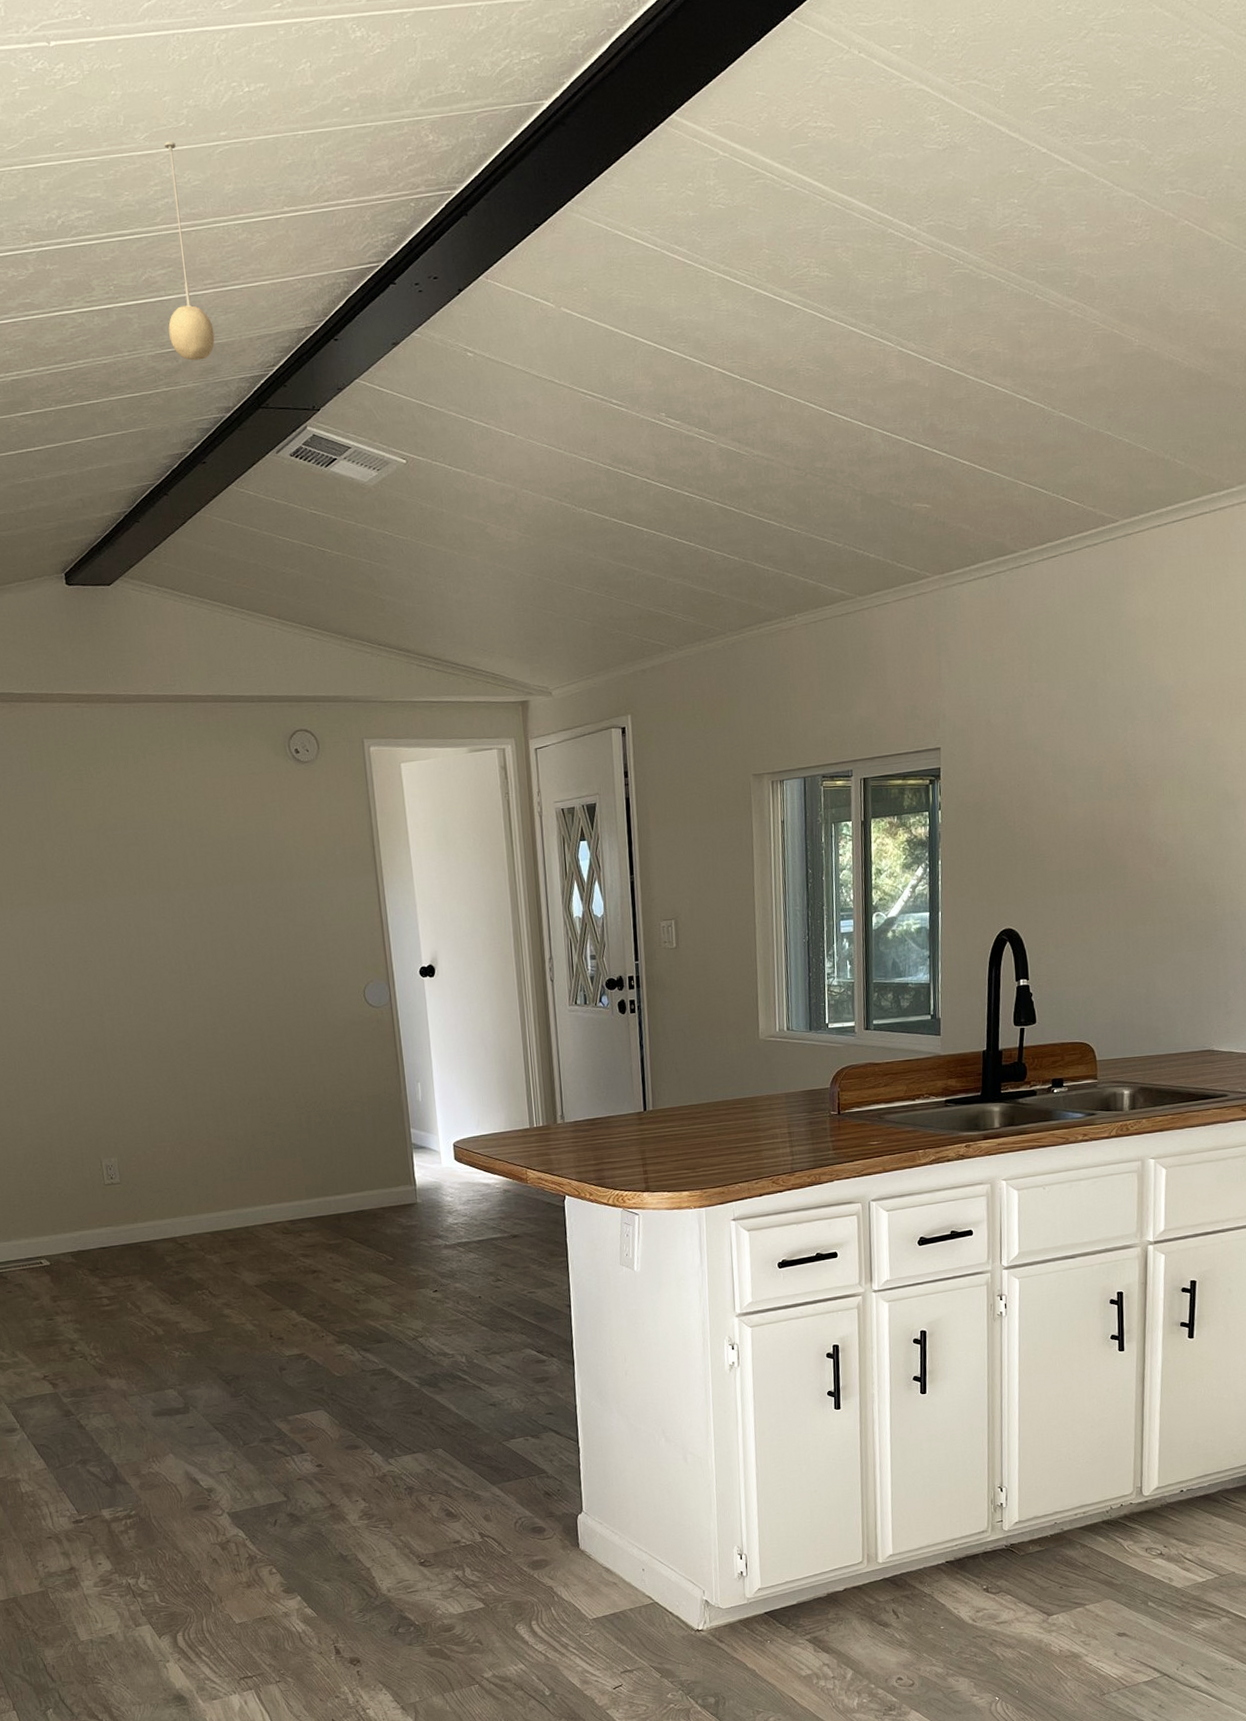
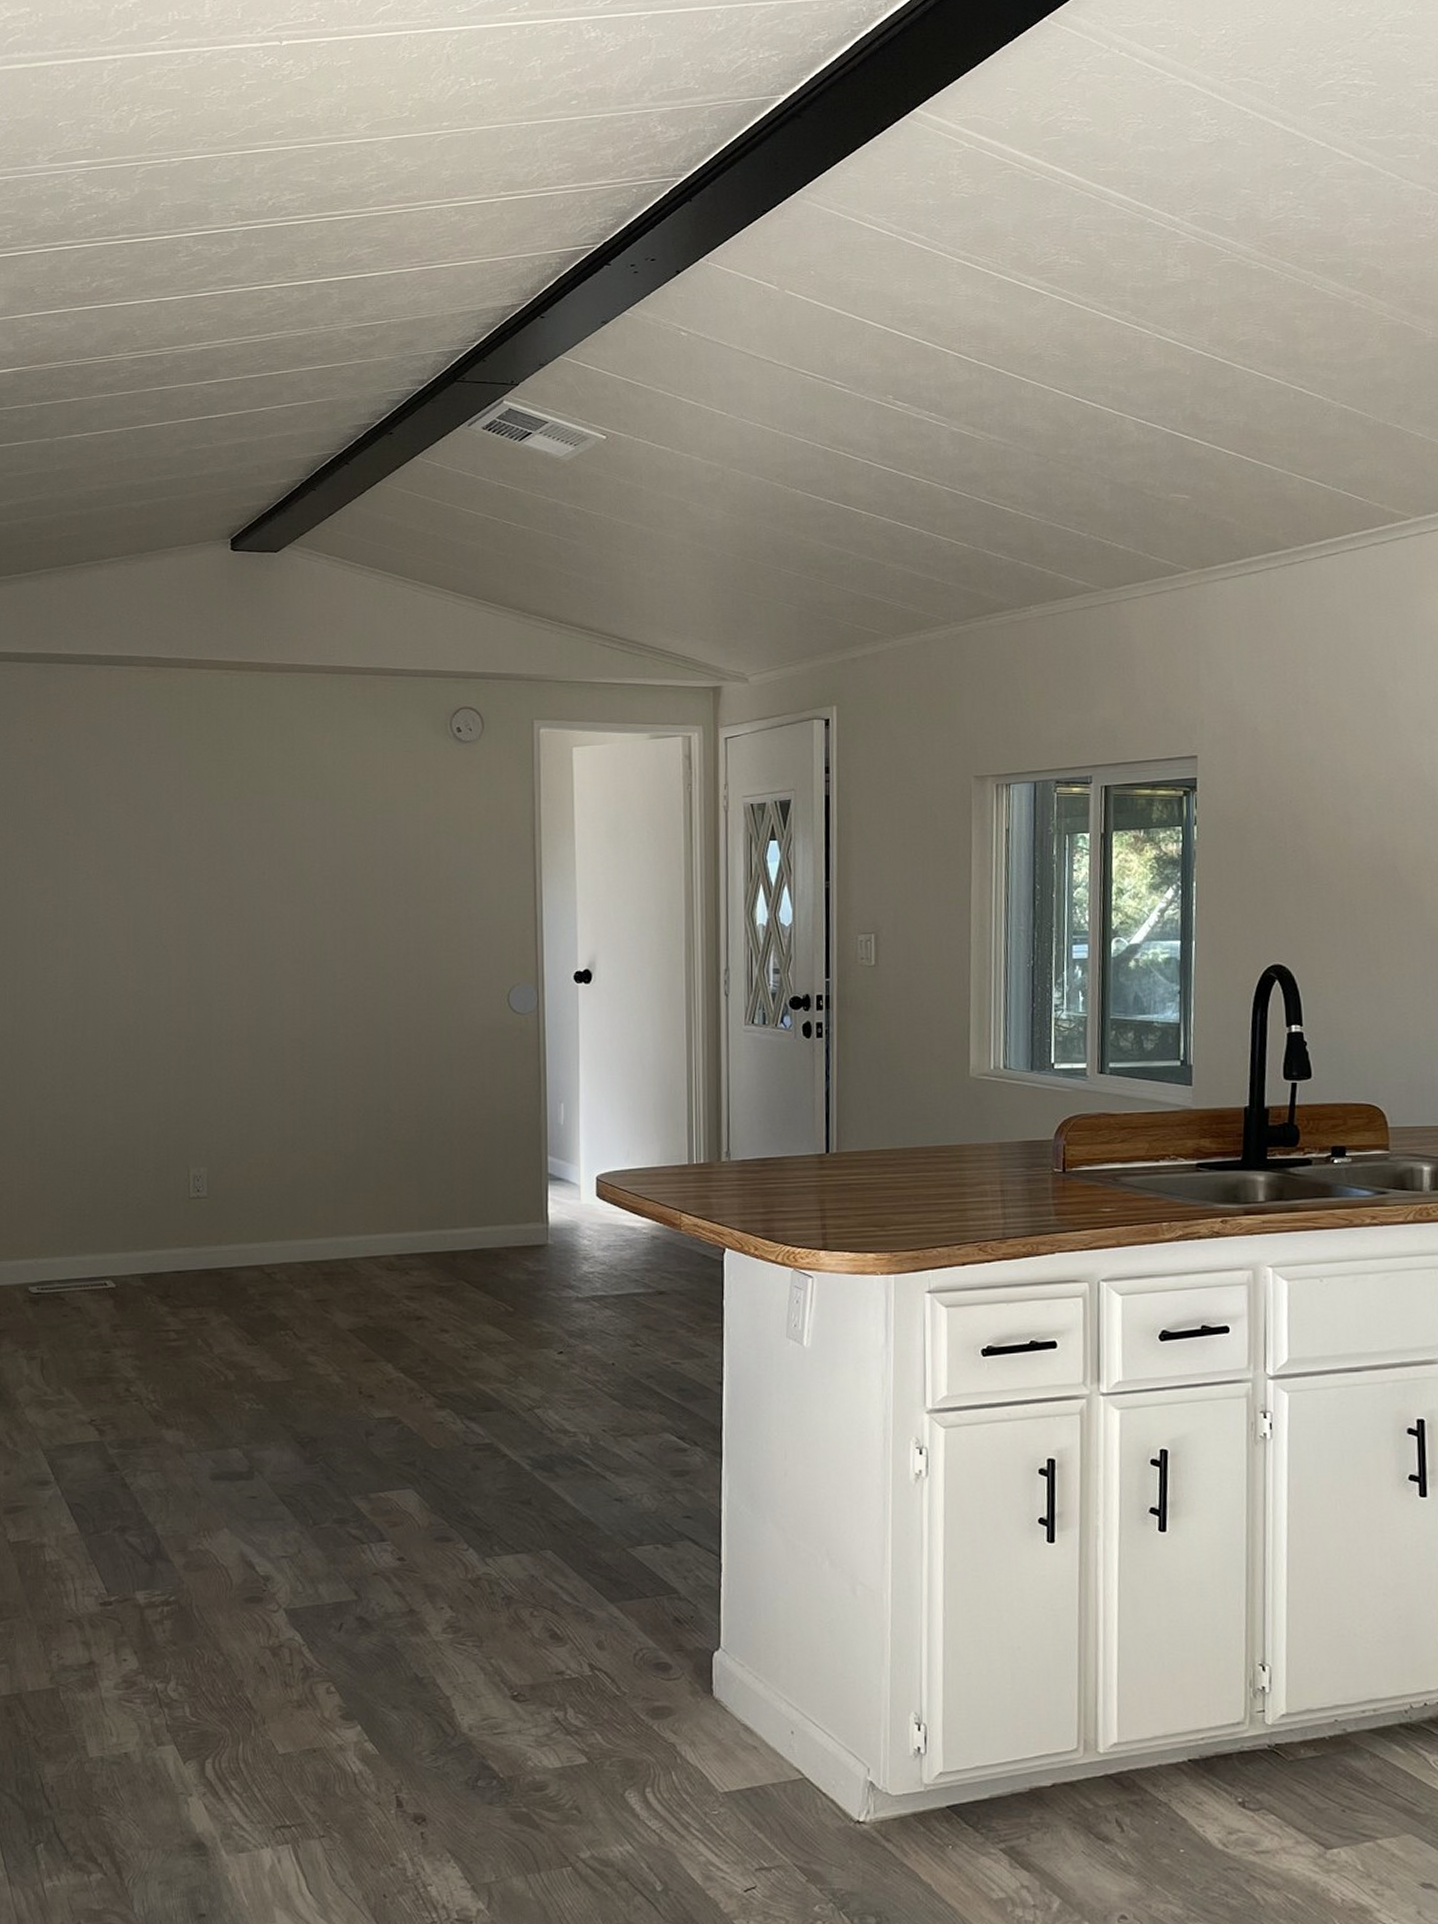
pendant light: present [164,141,215,361] -> none [369,130,416,335]

